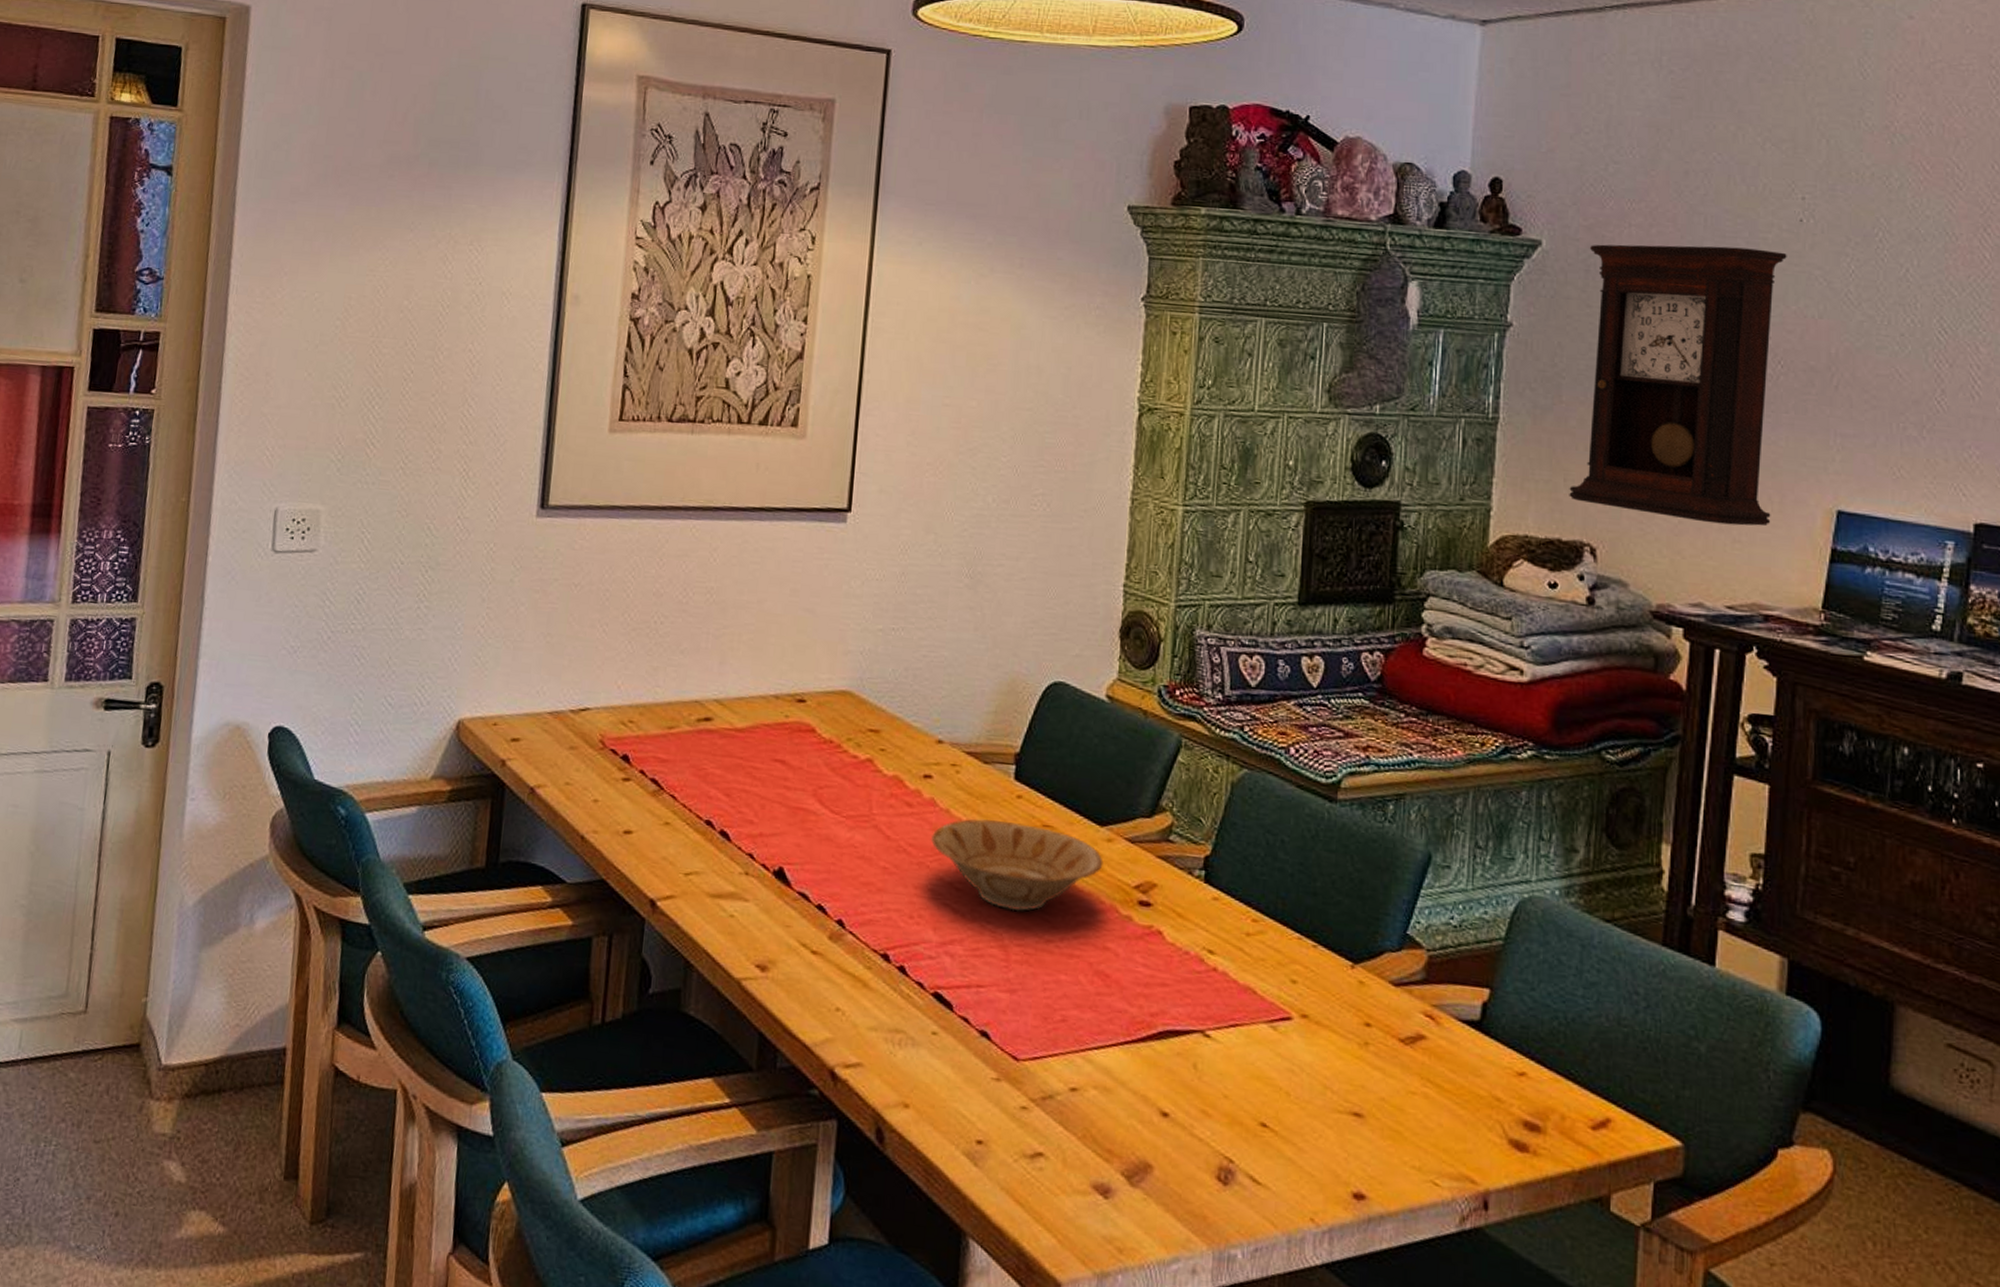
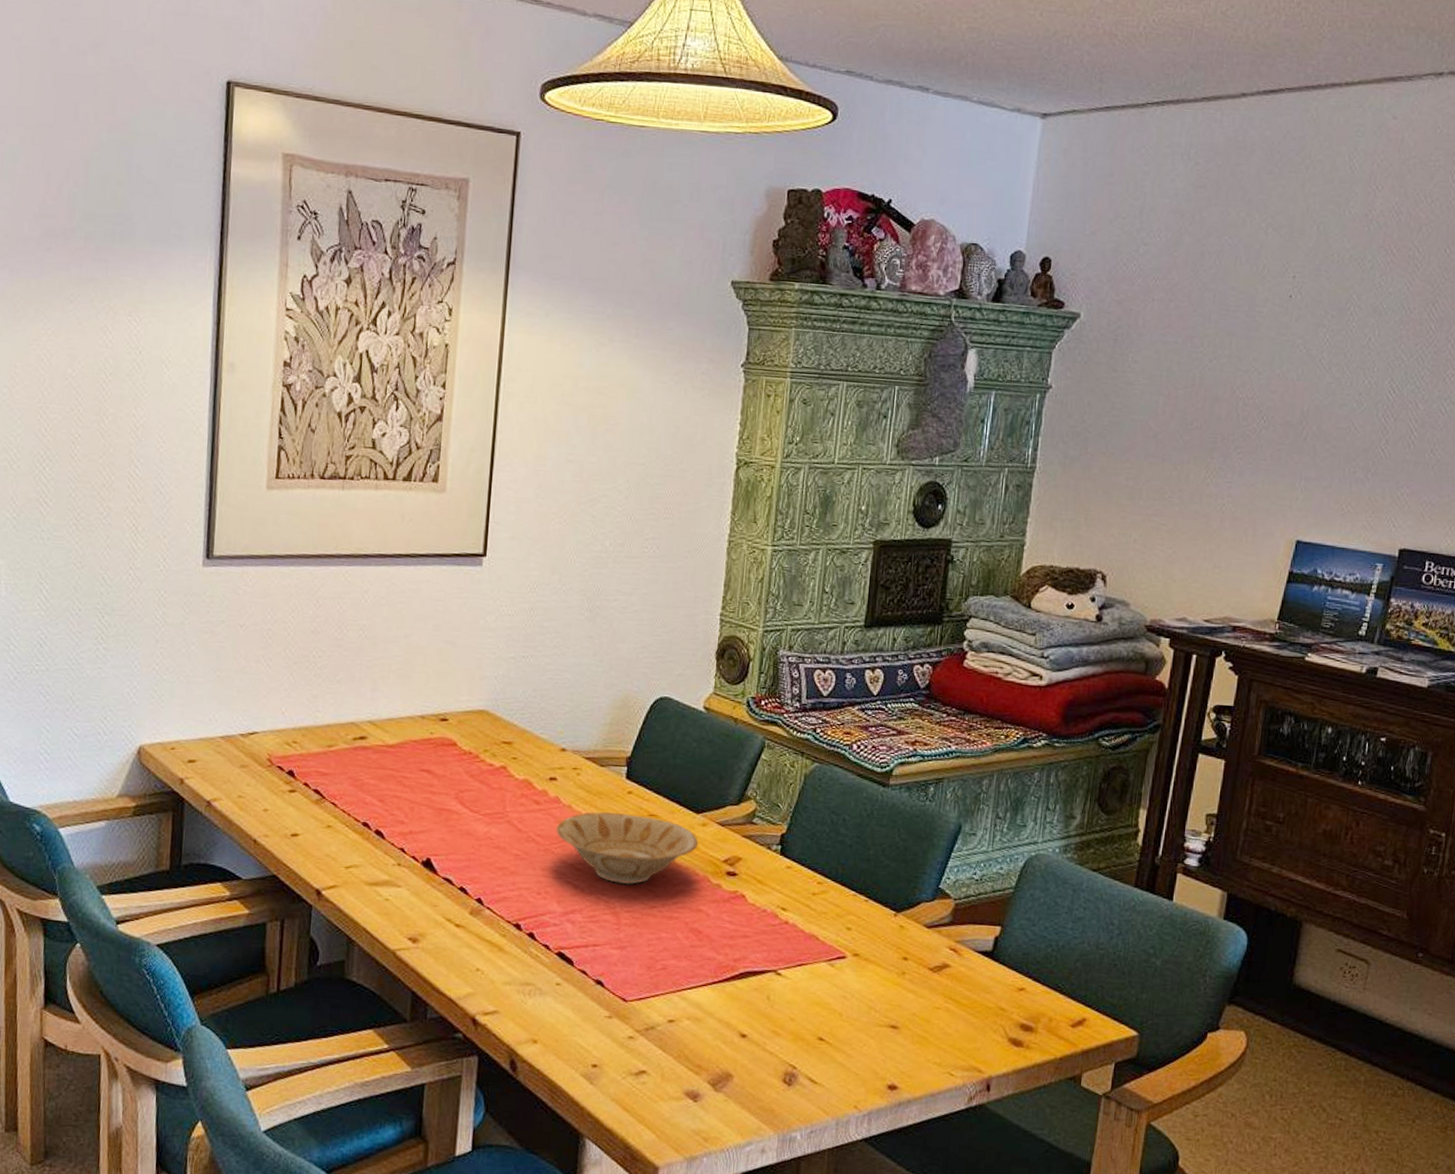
pendulum clock: present [1569,244,1787,526] -> none [1088,316,1277,554]

